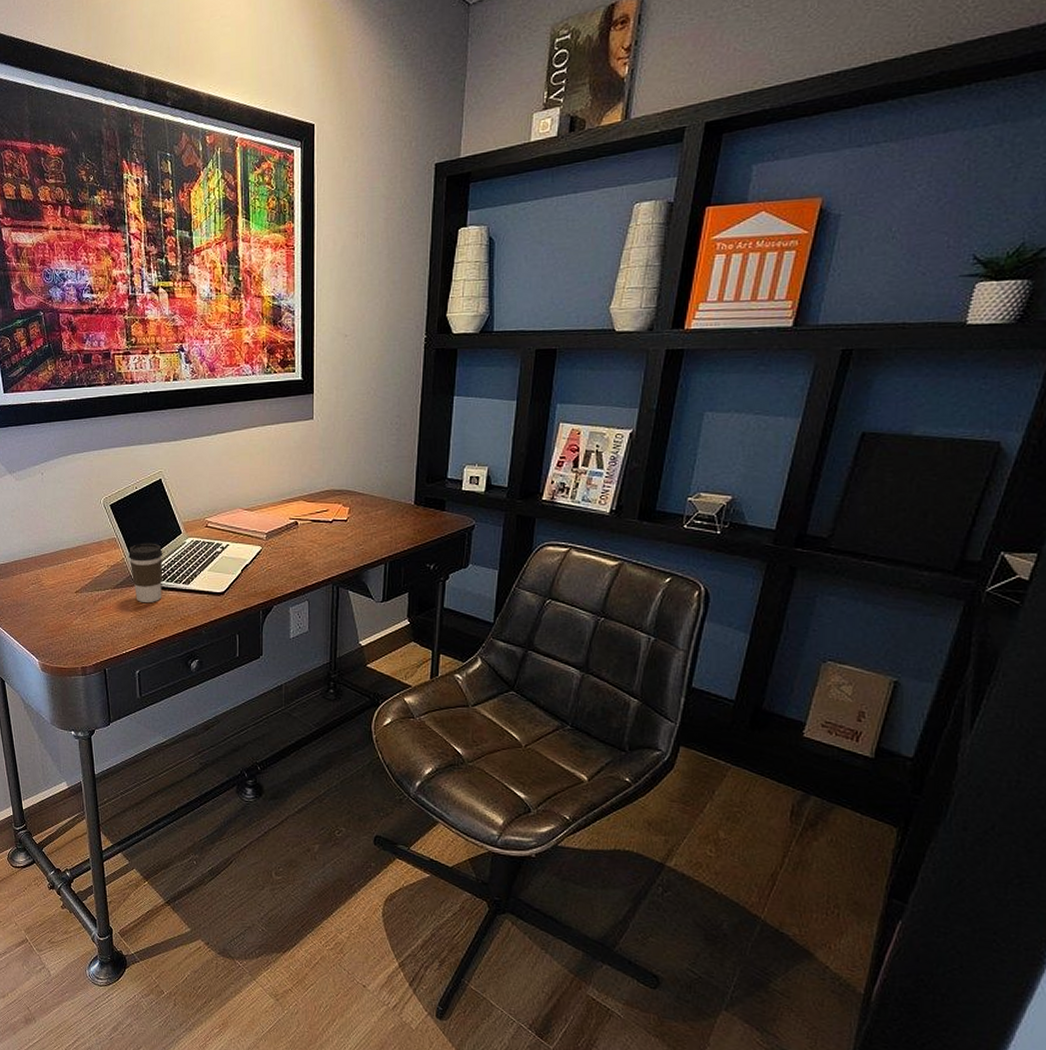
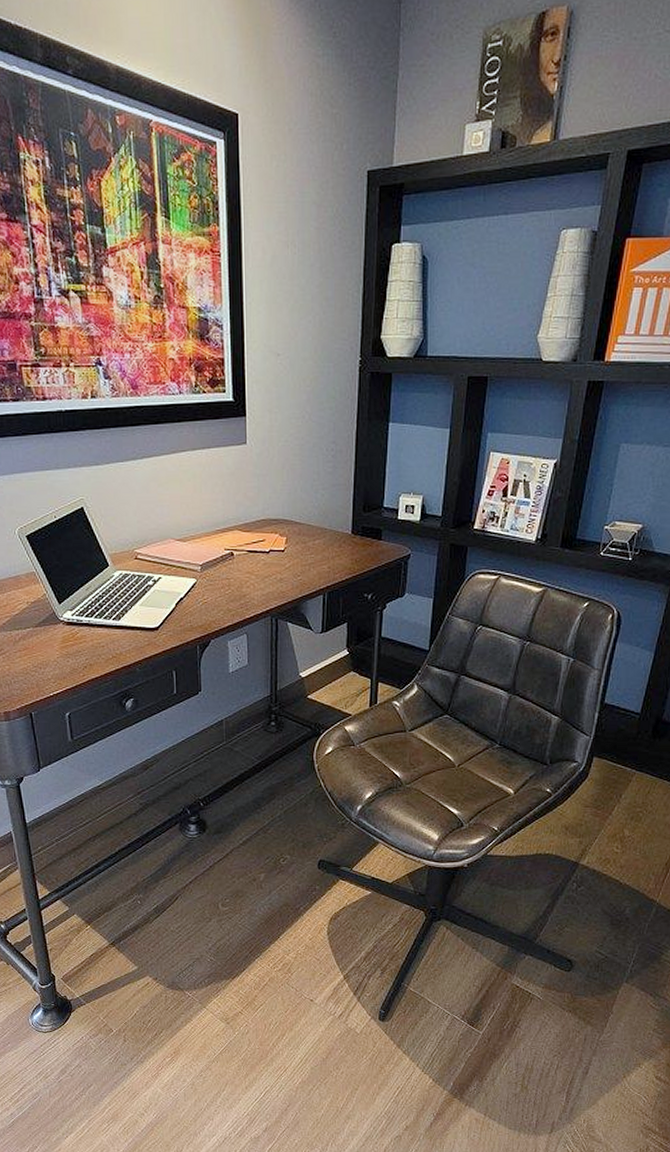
coffee cup: present [128,543,163,604] -> none [50,577,91,642]

